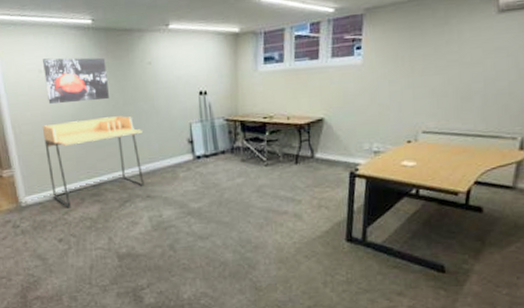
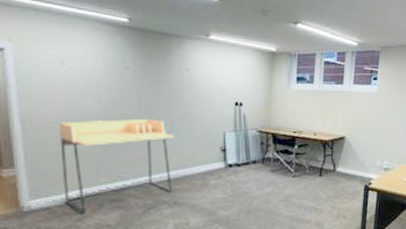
wall art: present [43,57,109,104] -> none [67,51,141,101]

